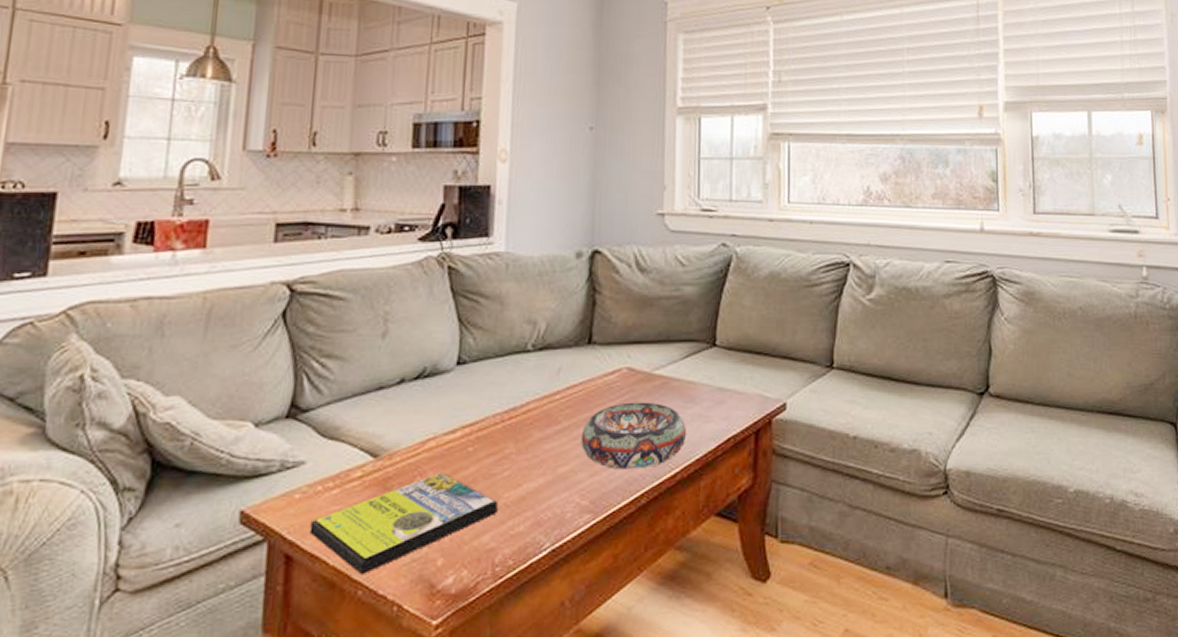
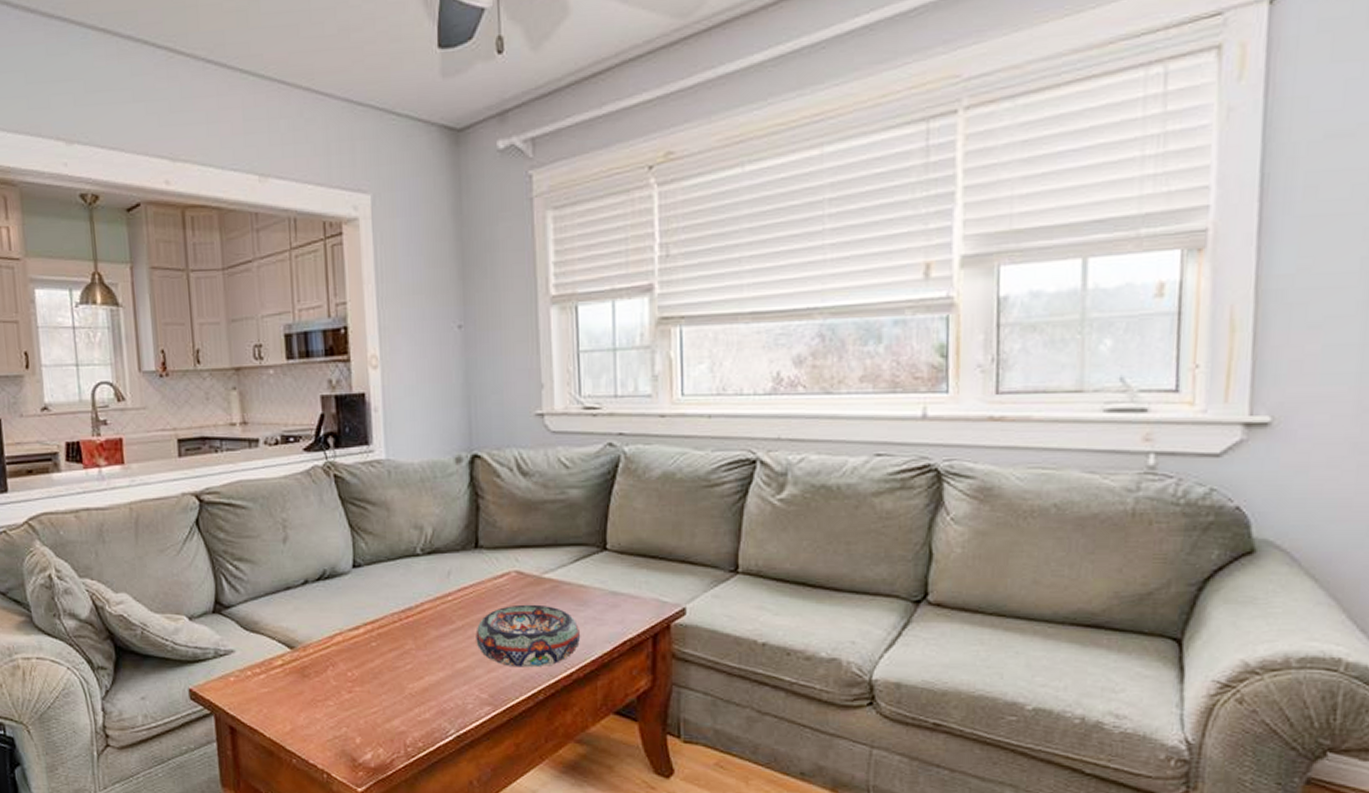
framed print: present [309,473,498,576] -> none [246,664,404,747]

